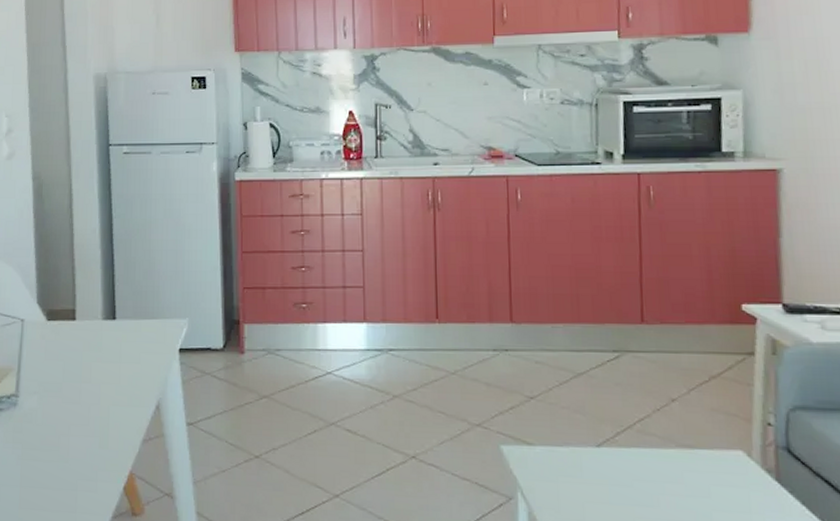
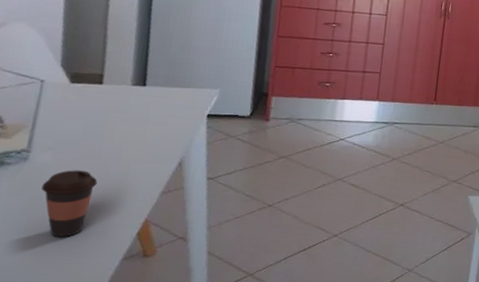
coffee cup: none [31,415,81,490] -> present [41,170,98,237]

